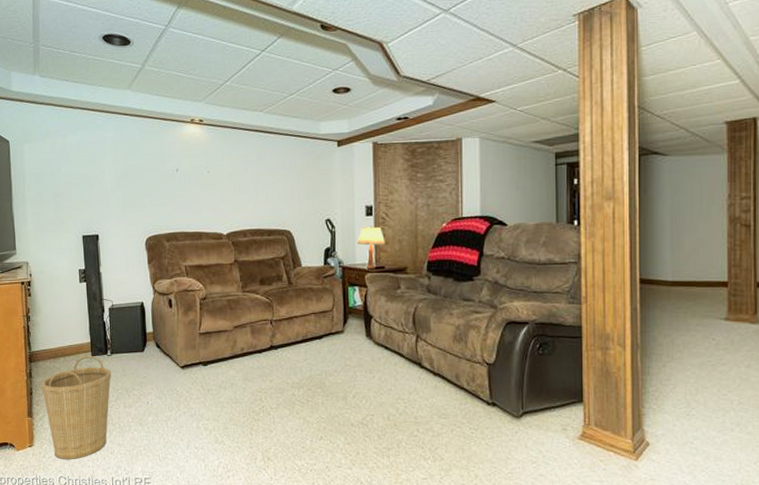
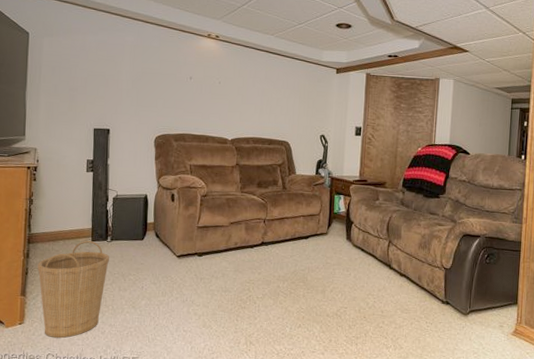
table lamp: present [357,225,386,270] -> none [345,144,370,182]

